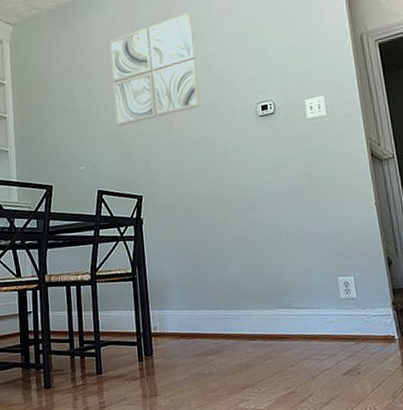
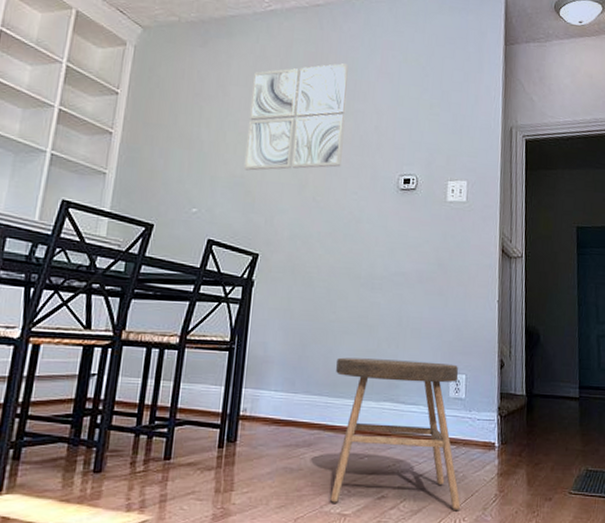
stool: none [228,268,370,401] -> present [330,357,461,511]

